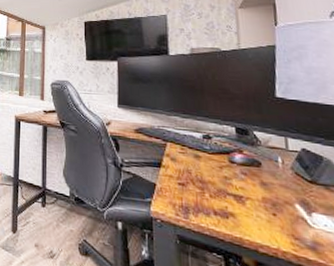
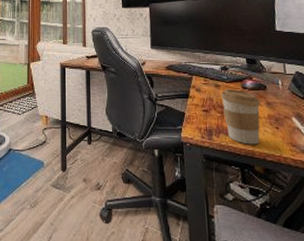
coffee cup: none [201,161,254,232] -> present [221,89,261,145]

